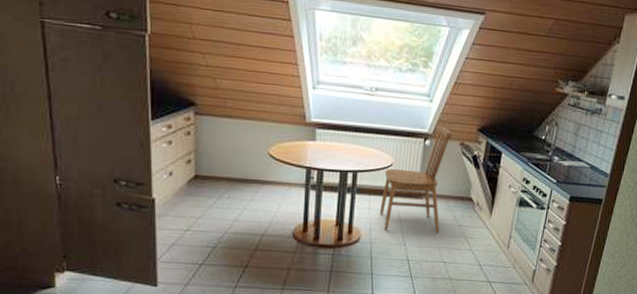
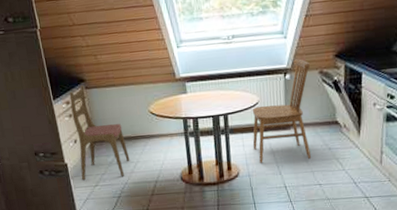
dining chair: none [170,109,236,223] -> present [69,85,130,181]

